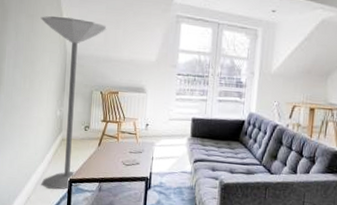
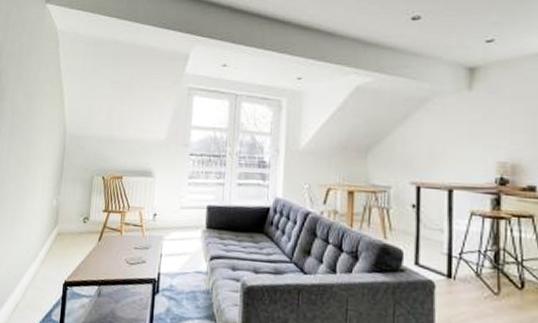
floor lamp: present [40,15,107,190] -> none [32,93,111,295]

